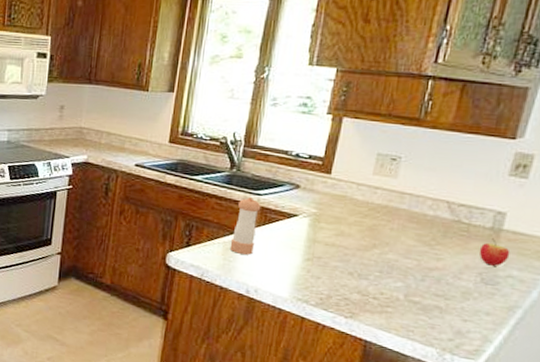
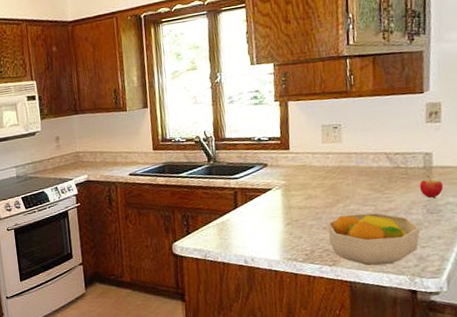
pepper shaker: present [229,197,261,255] -> none [221,182,243,232]
fruit bowl: none [352,263,467,331] -> present [327,213,420,266]

